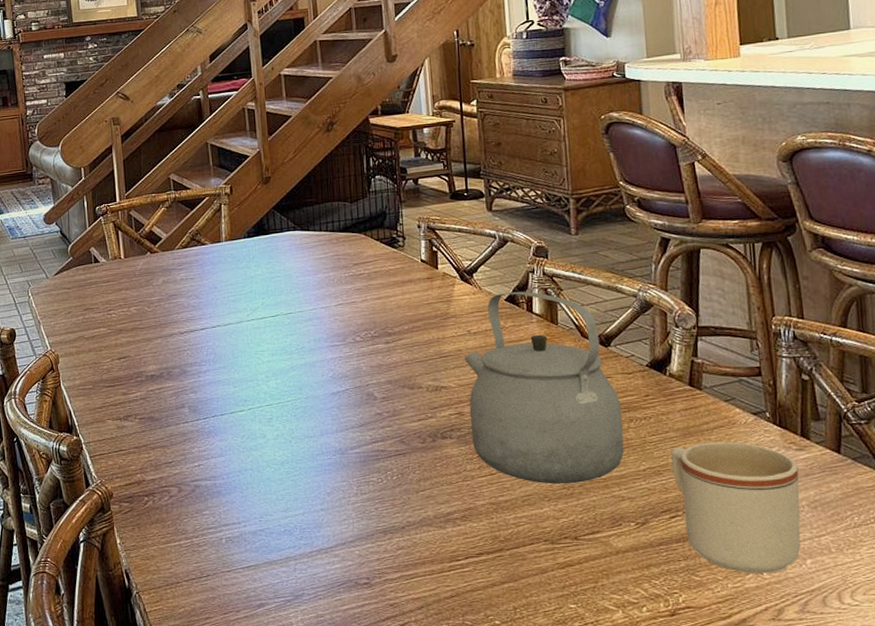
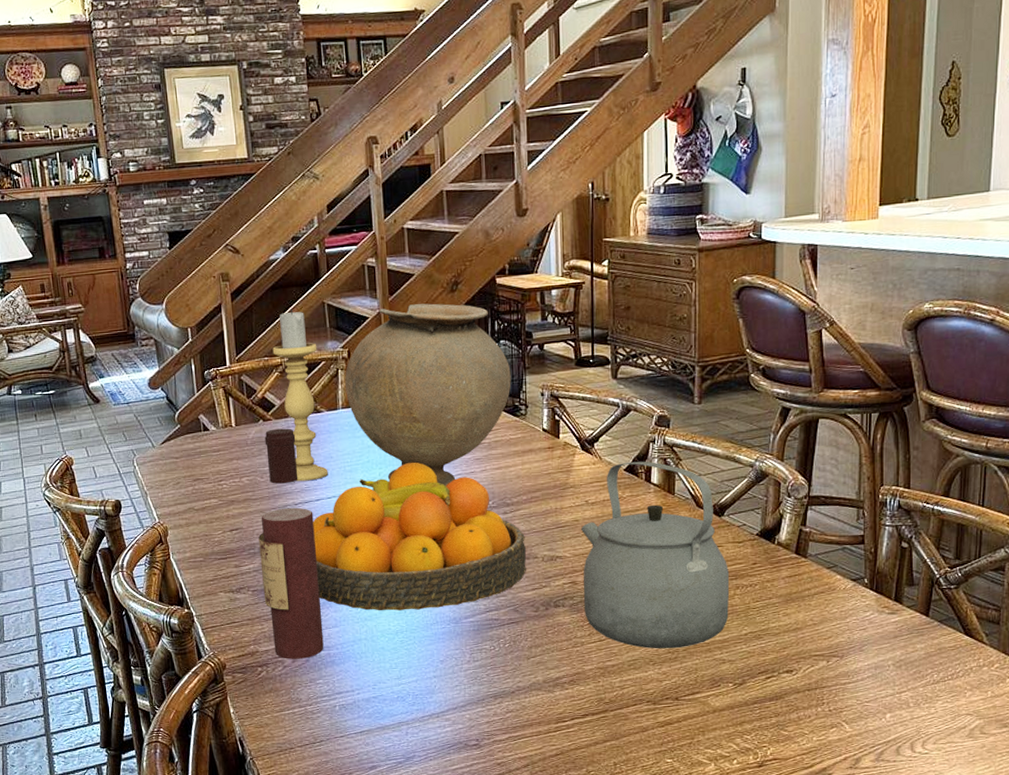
wine bottle: none [145,260,210,489] -> present [258,428,324,659]
candle holder: none [159,149,213,311] -> present [272,309,328,482]
fruit bowl: none [198,292,411,441] -> present [313,462,526,611]
vase: none [228,142,388,316] -> present [345,303,511,486]
mug: present [670,441,801,574] -> none [772,606,889,728]

